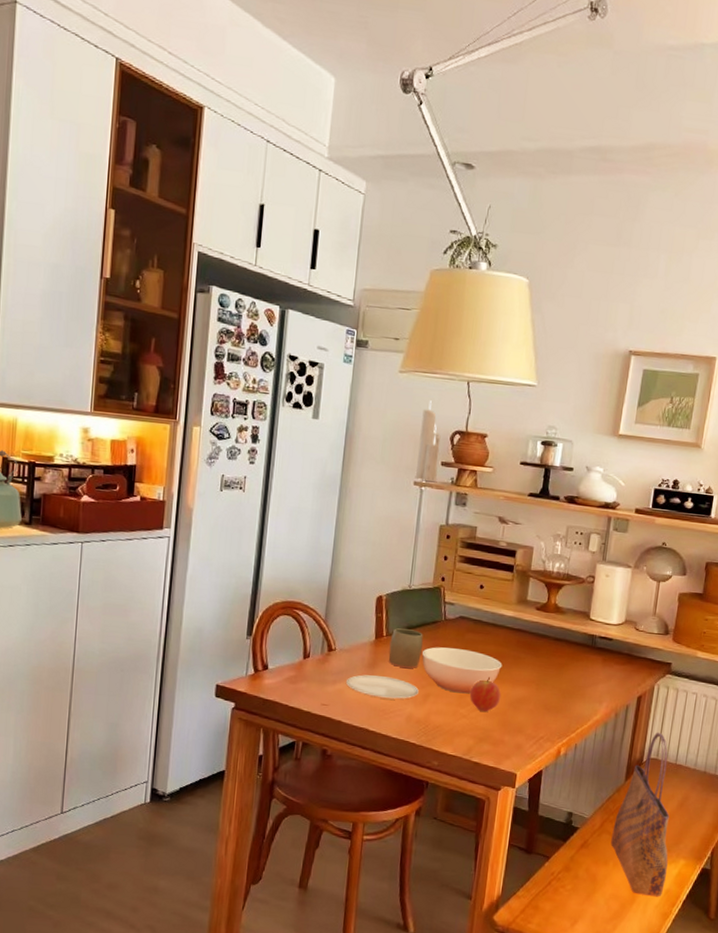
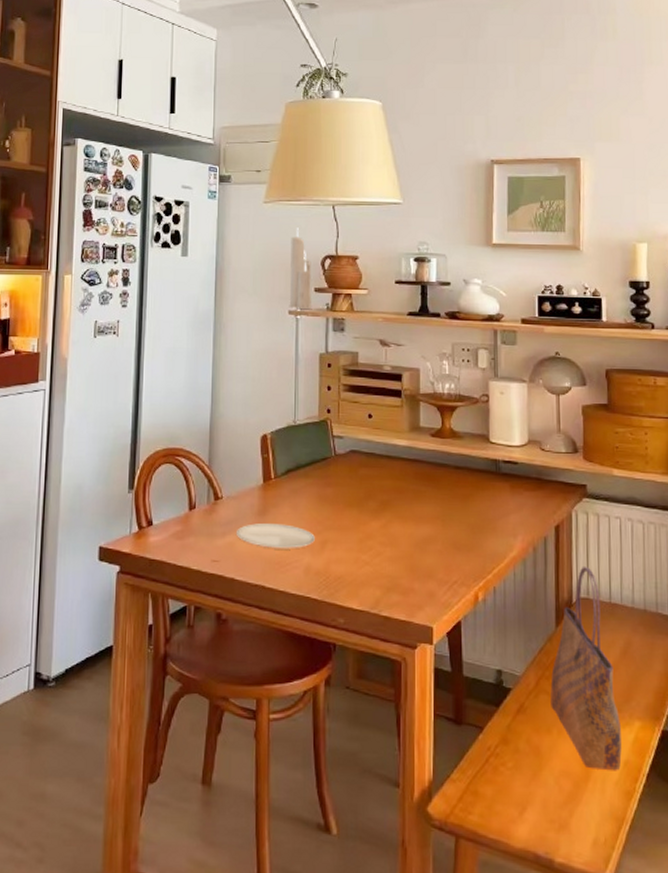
mug: present [388,627,424,669] -> none [279,467,315,513]
bowl: present [421,647,503,694] -> none [314,486,402,537]
fruit: present [469,676,502,712] -> none [370,515,405,556]

